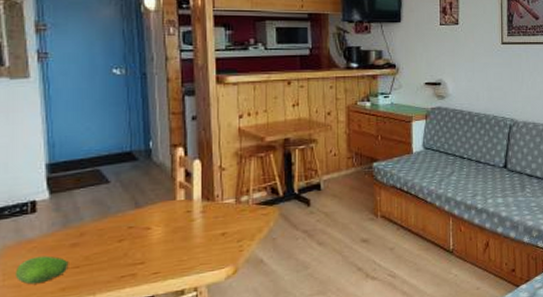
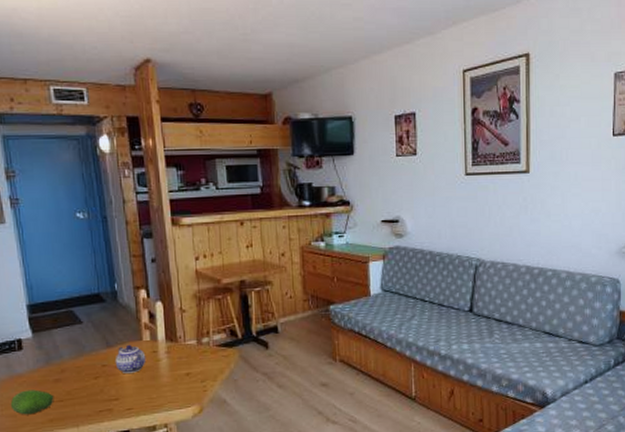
teapot: none [143,204,179,235] -> present [115,344,146,373]

